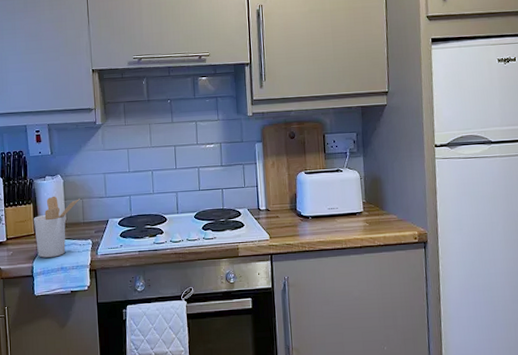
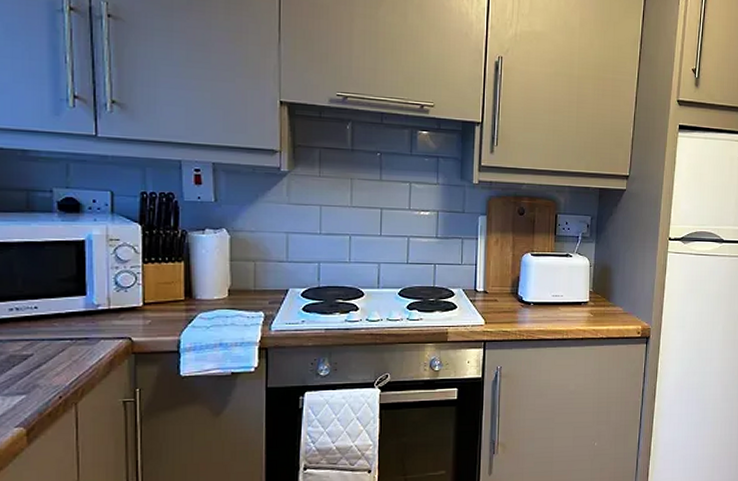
utensil holder: present [34,196,80,258] -> none [185,254,251,330]

